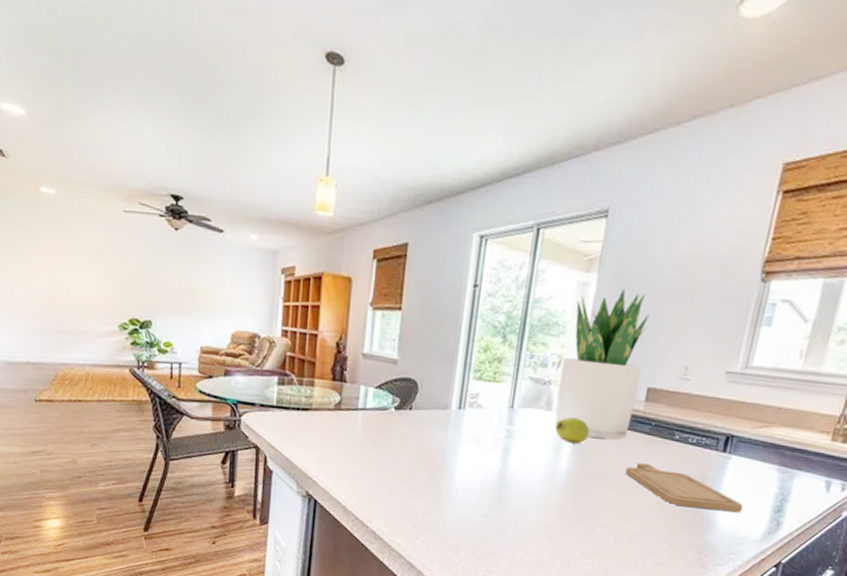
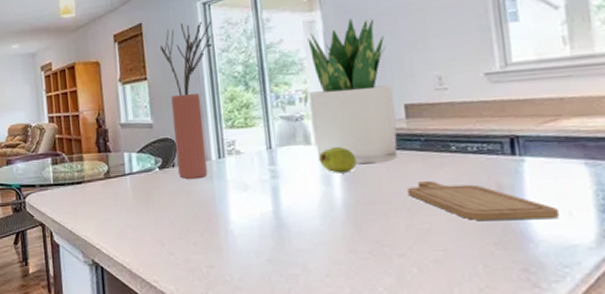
vase: none [414,254,485,427] -> present [160,21,212,180]

